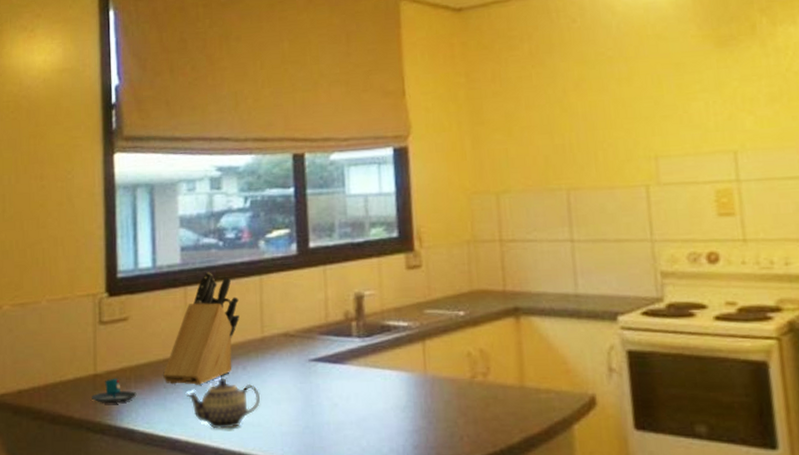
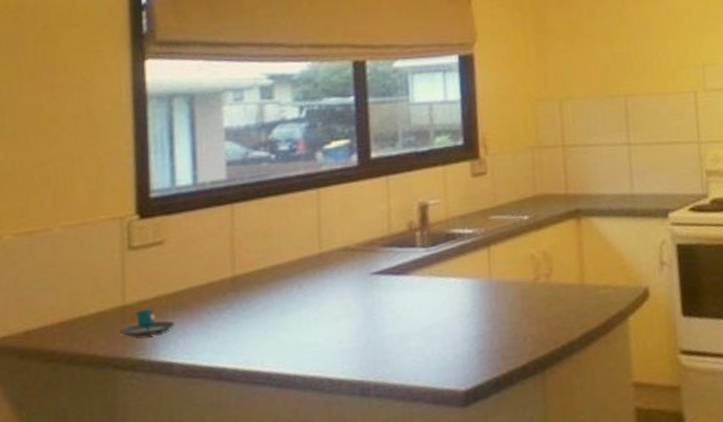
knife block: present [163,272,240,385] -> none [206,187,295,310]
teapot: present [187,378,261,429] -> none [234,298,318,353]

